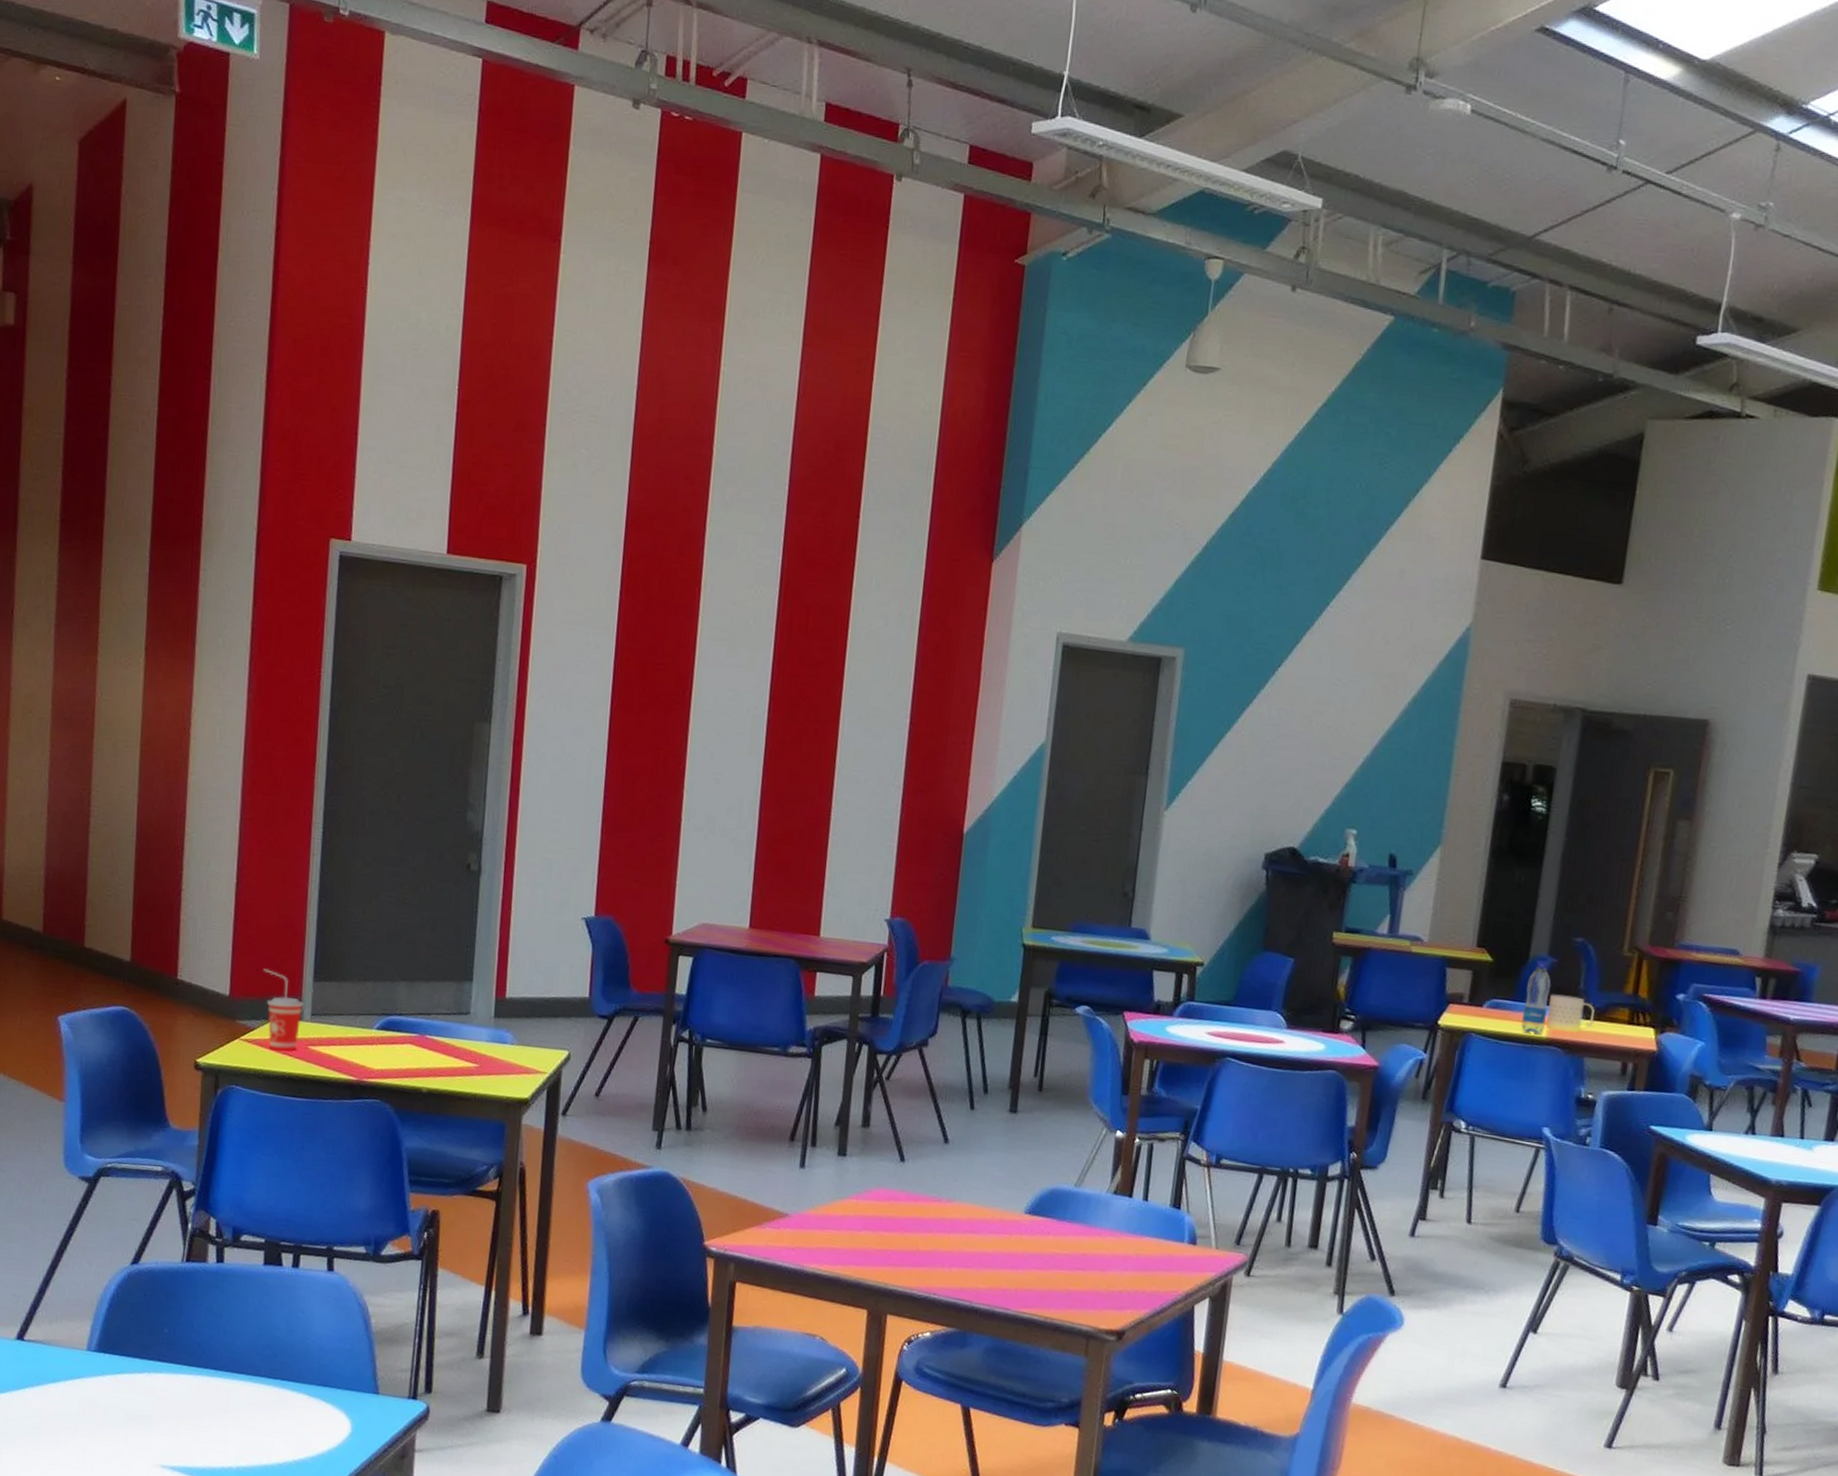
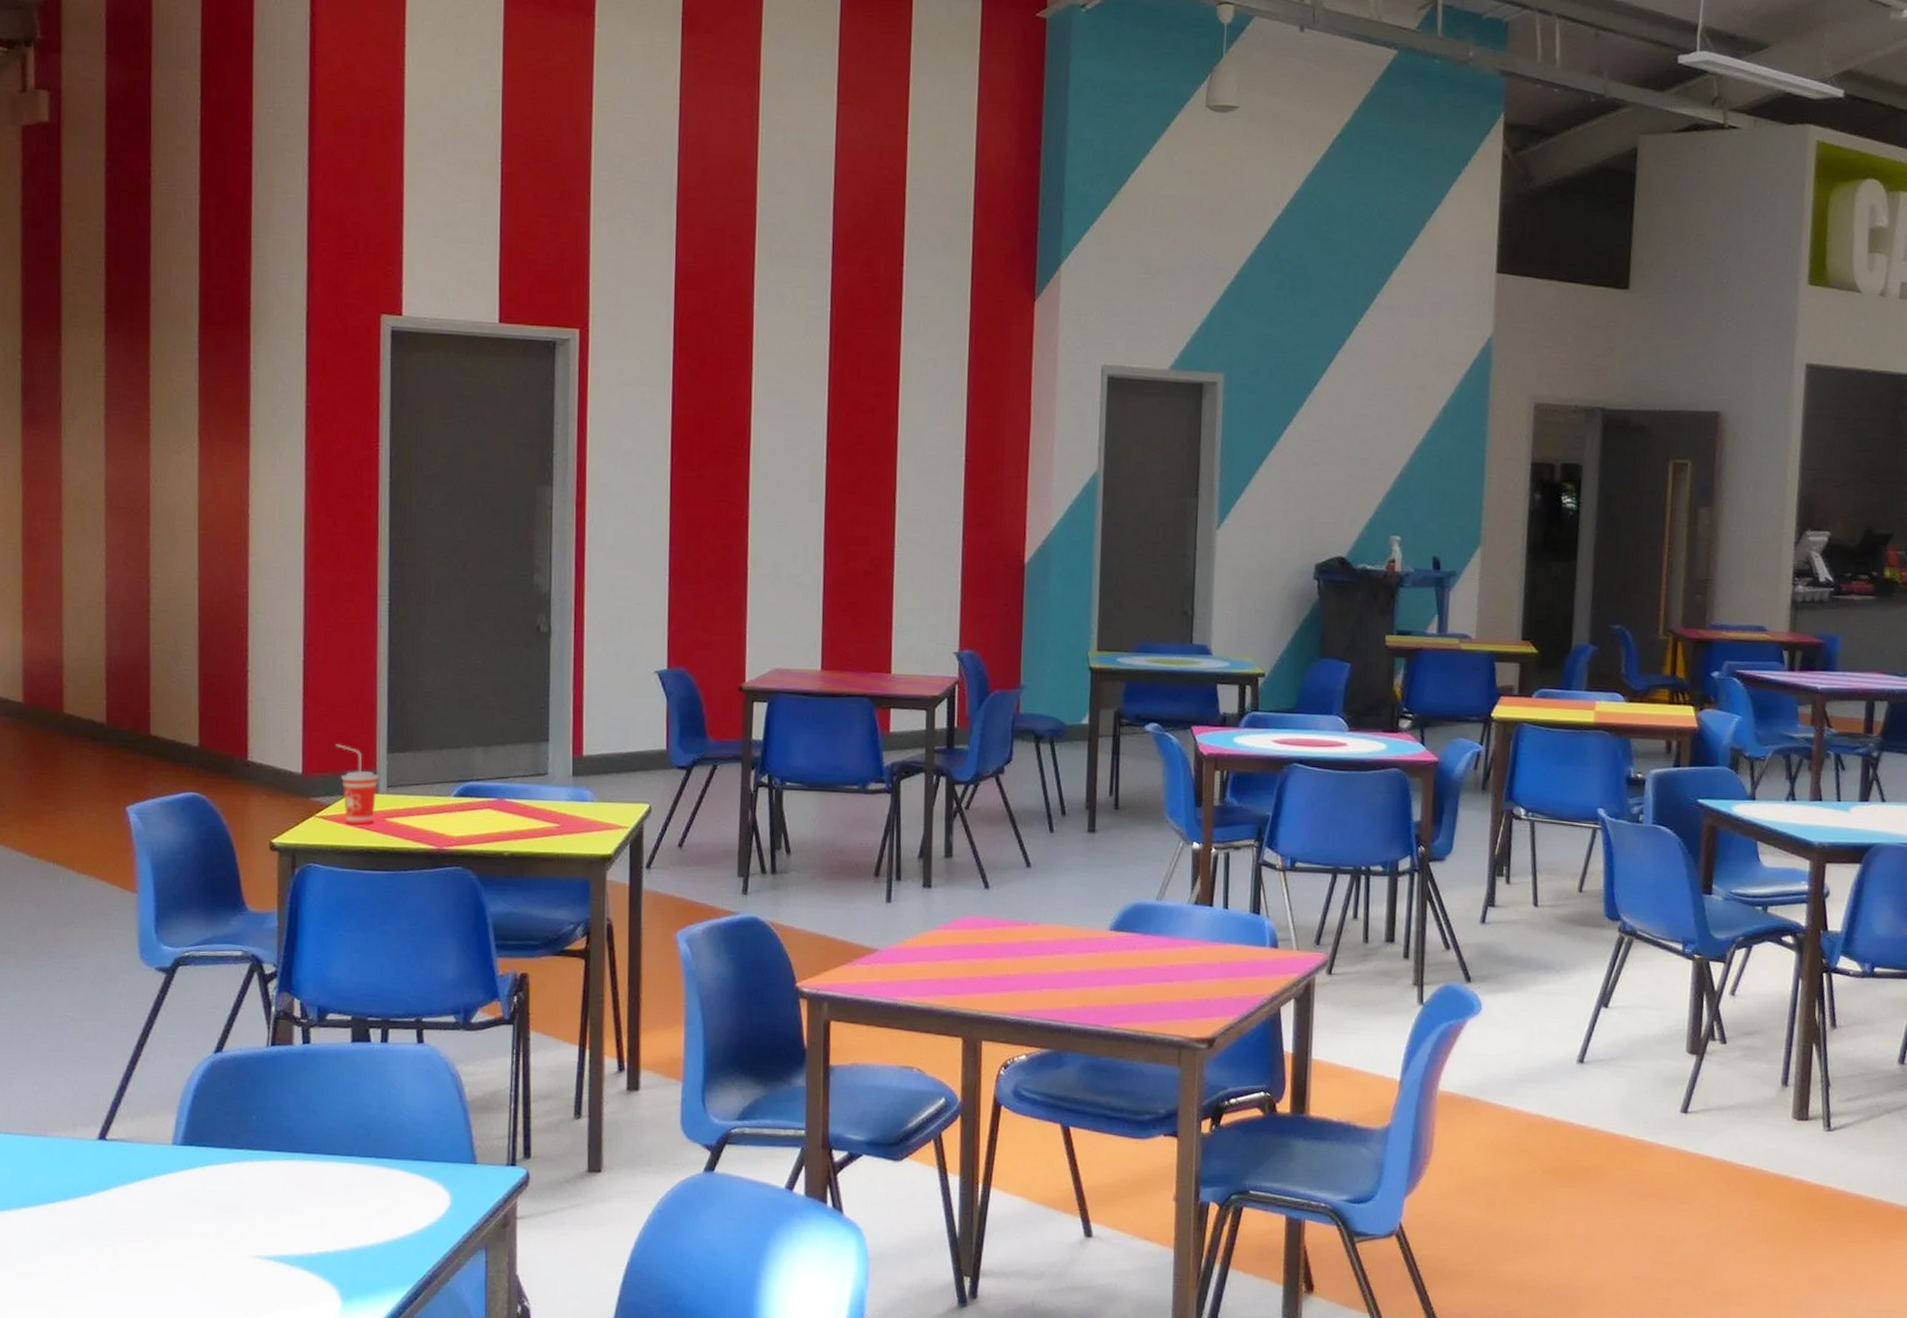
bottle: present [1521,960,1551,1035] -> none [1569,649,1594,720]
mug: present [1546,994,1595,1033] -> none [1593,680,1637,717]

